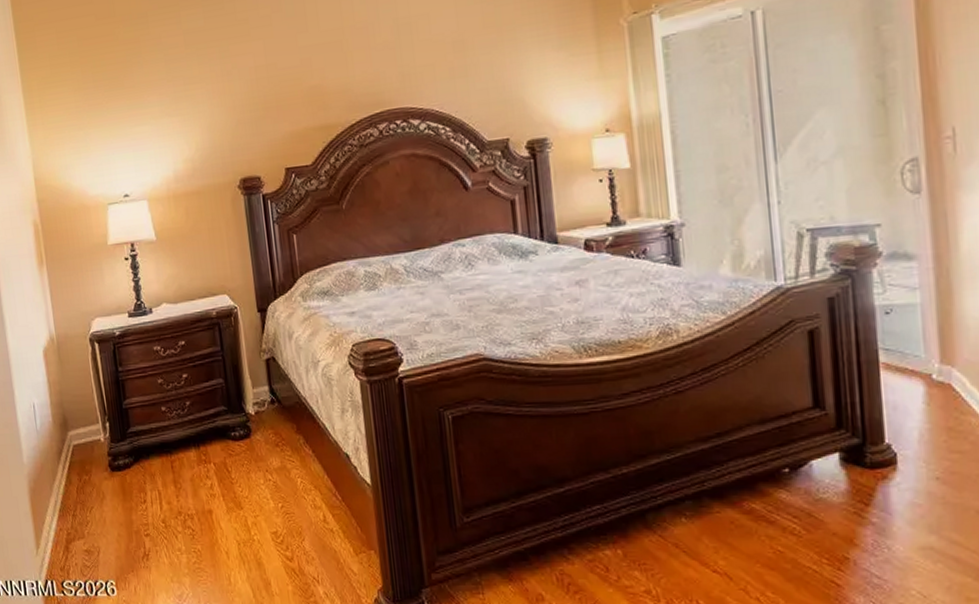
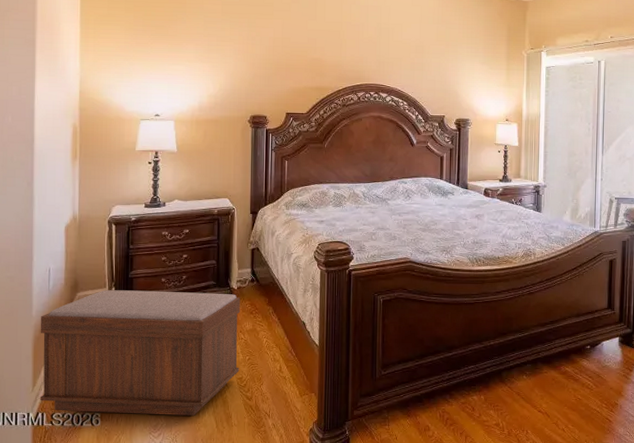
bench: none [32,421,272,582] -> present [40,290,241,416]

